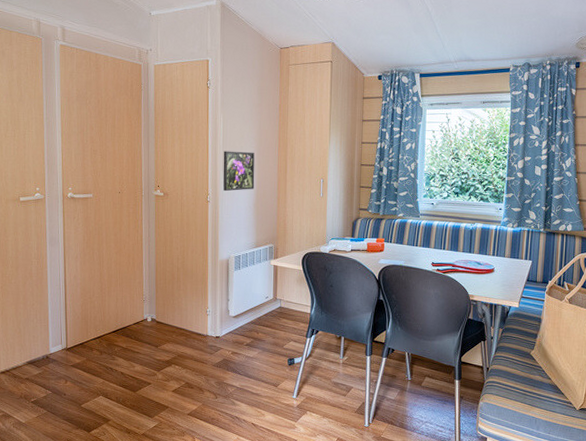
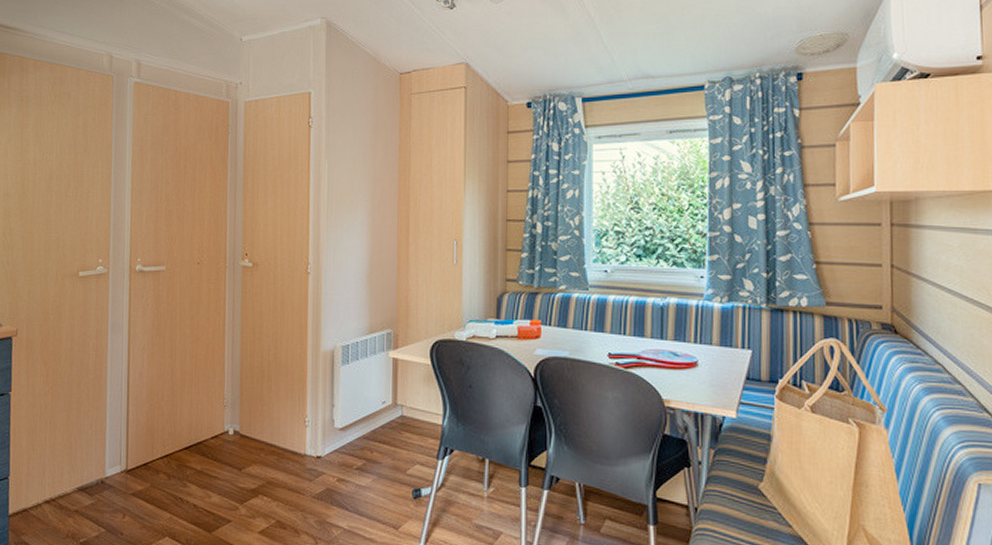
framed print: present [223,151,255,192] -> none [327,206,368,260]

